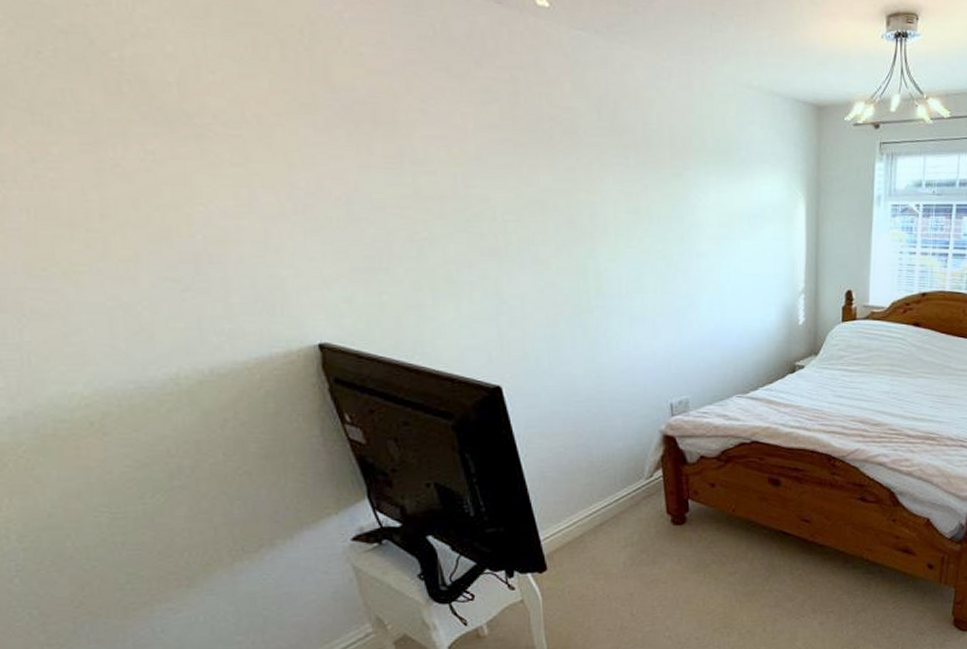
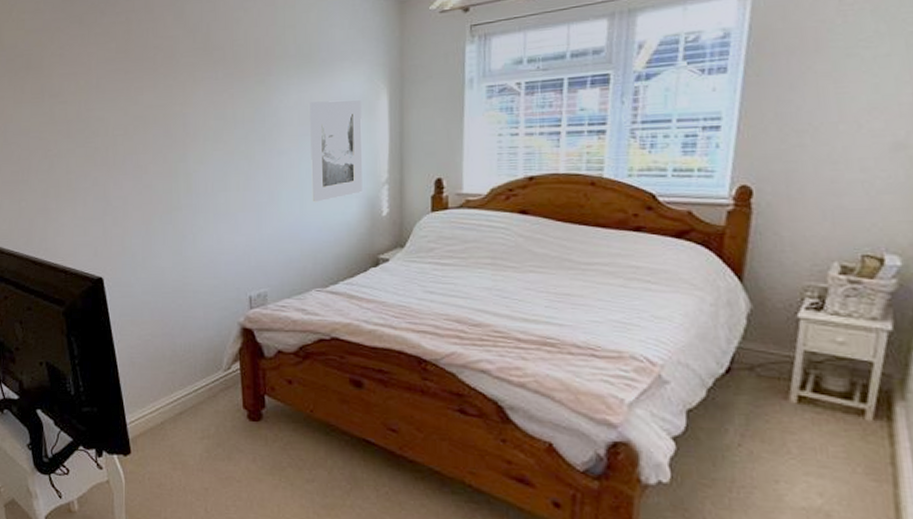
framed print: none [729,204,781,309] -> present [310,100,363,202]

